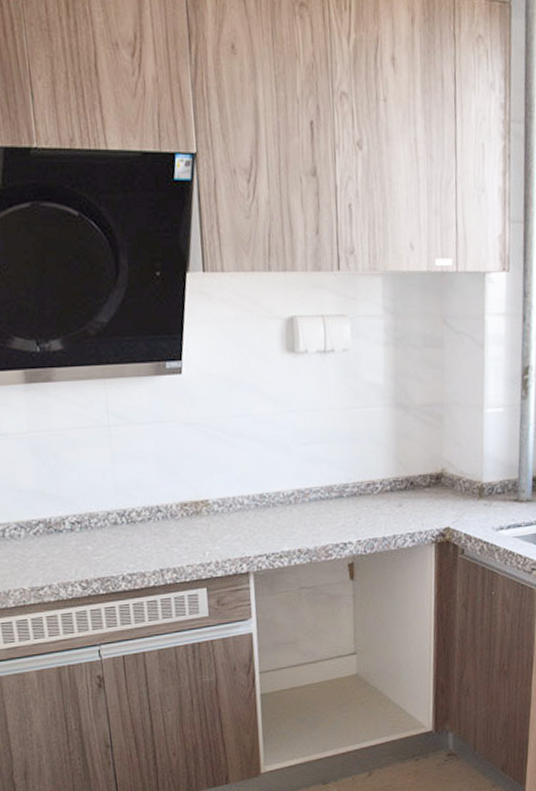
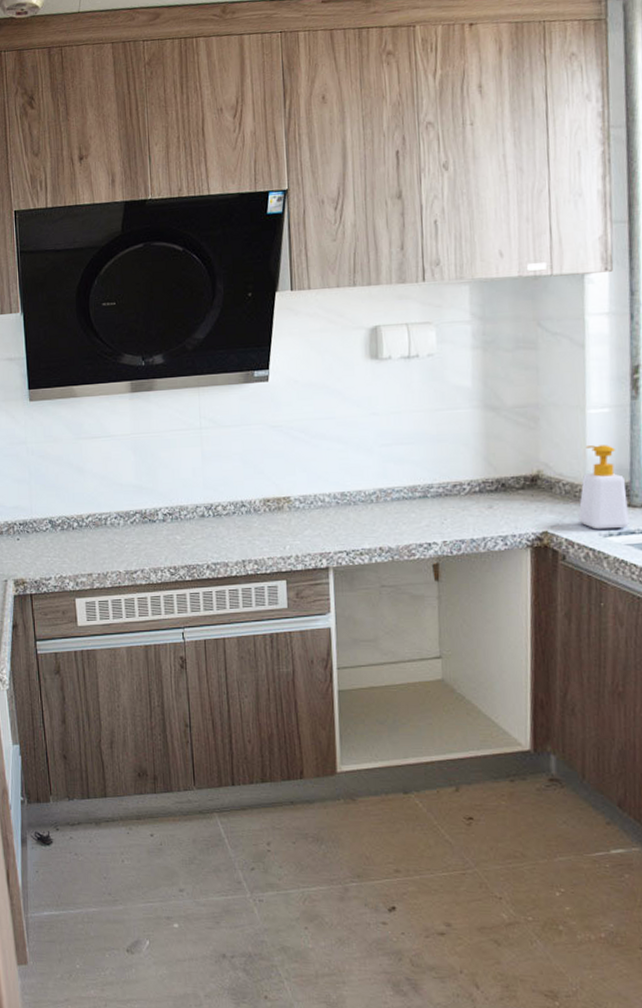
soap bottle: none [475,443,517,524] -> present [578,445,629,530]

